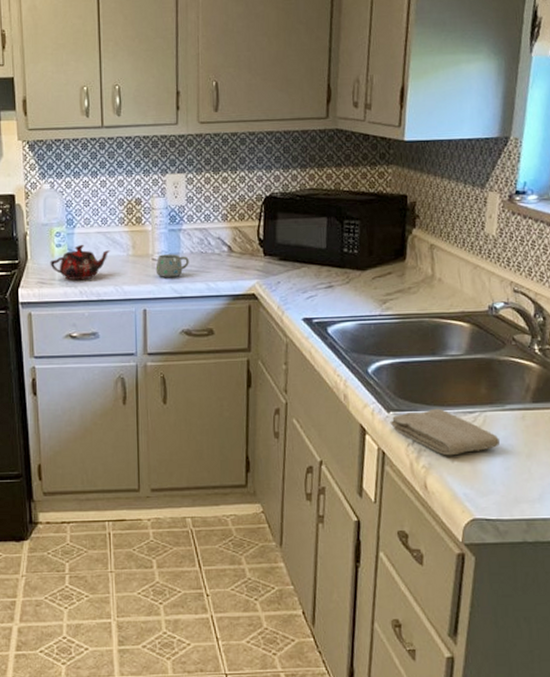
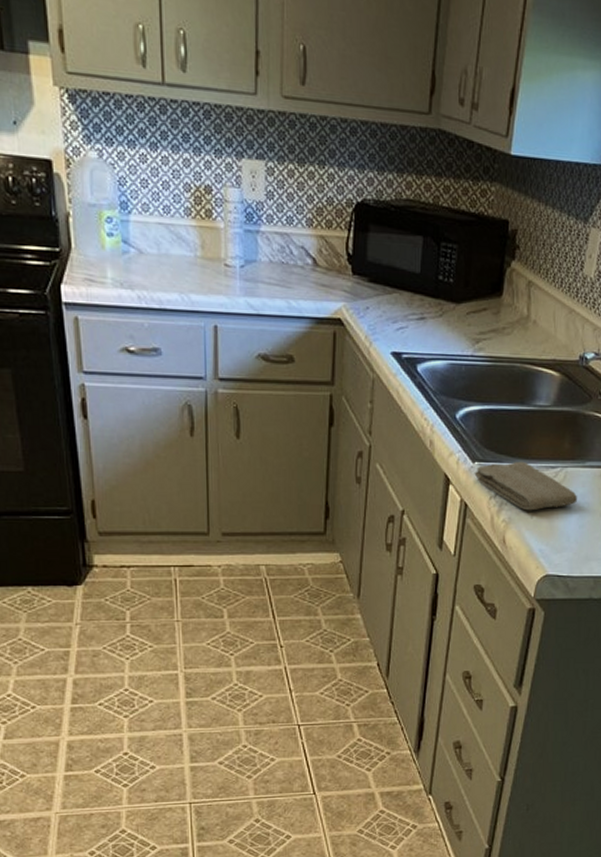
teapot: present [50,244,111,281] -> none [99,236,175,283]
mug: present [155,254,189,278] -> none [228,260,268,290]

